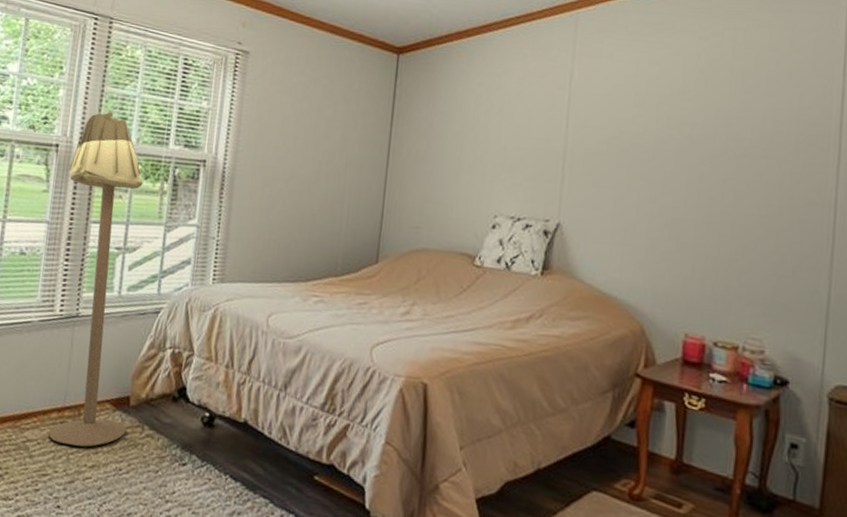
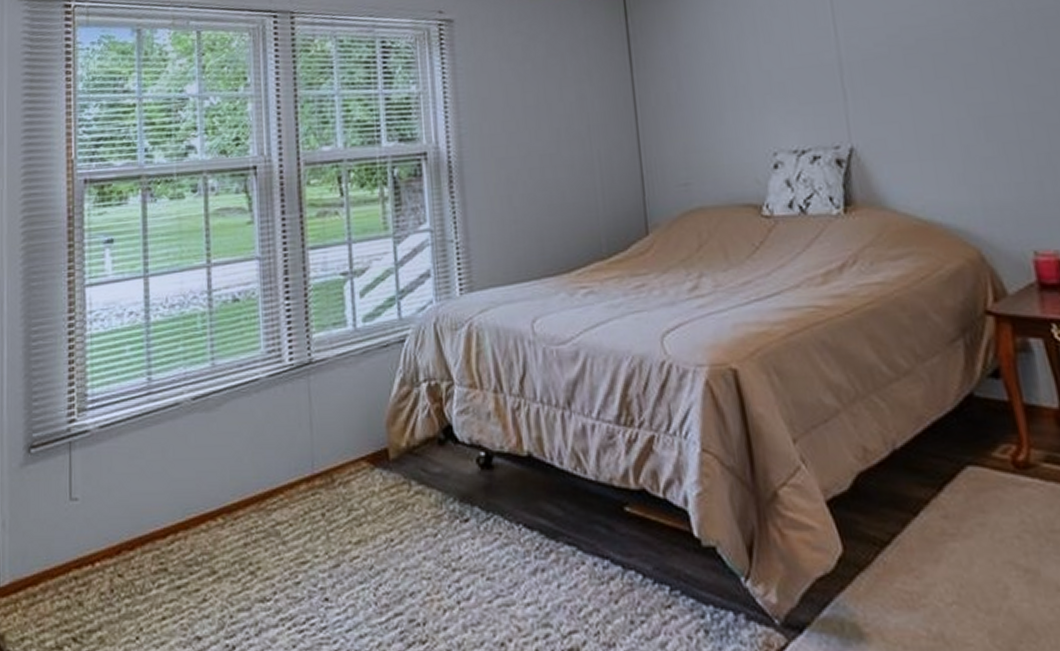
floor lamp: present [48,112,143,447] -> none [272,117,391,520]

